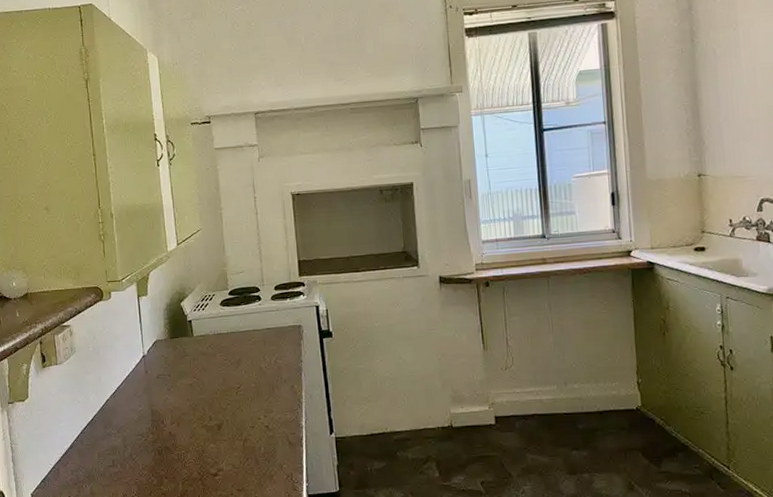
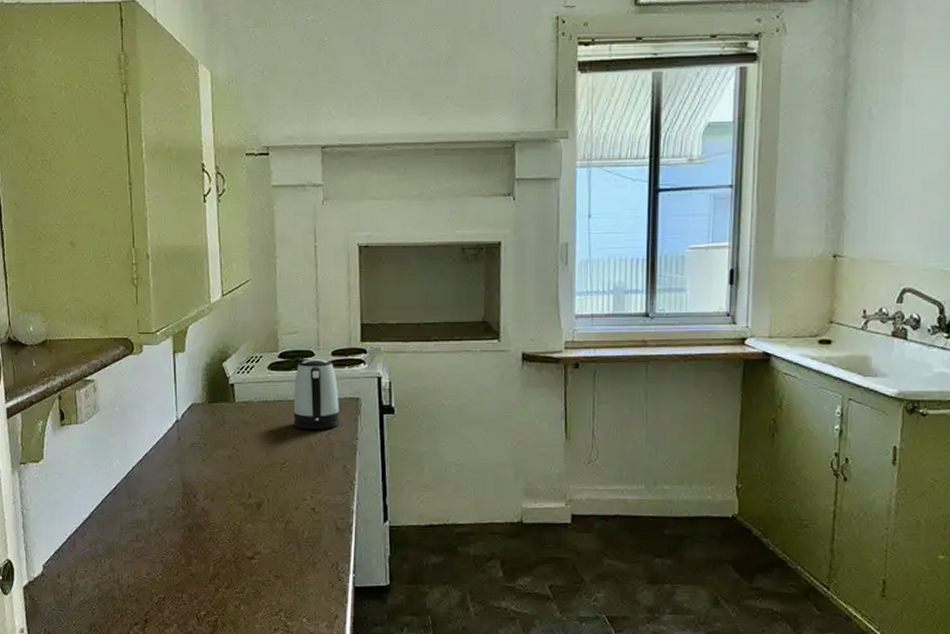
kettle: none [243,294,285,357] -> present [293,359,339,430]

